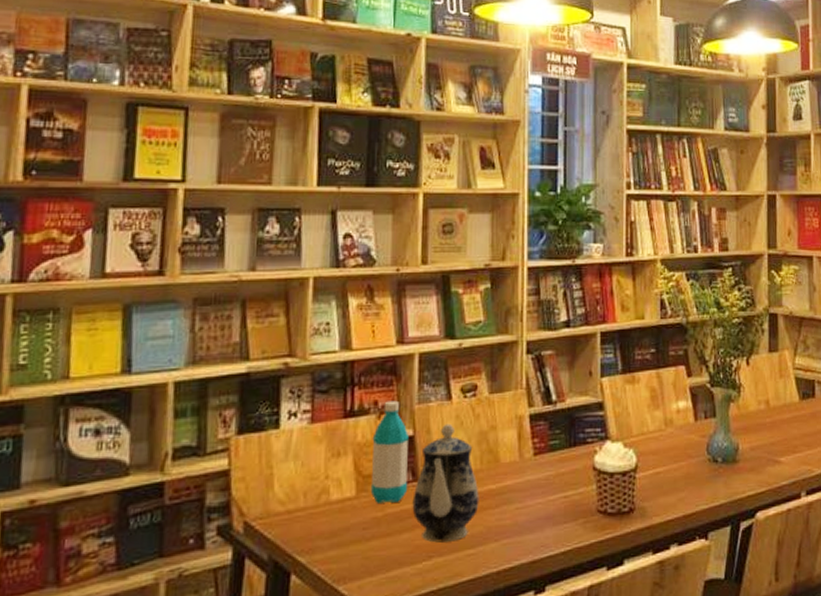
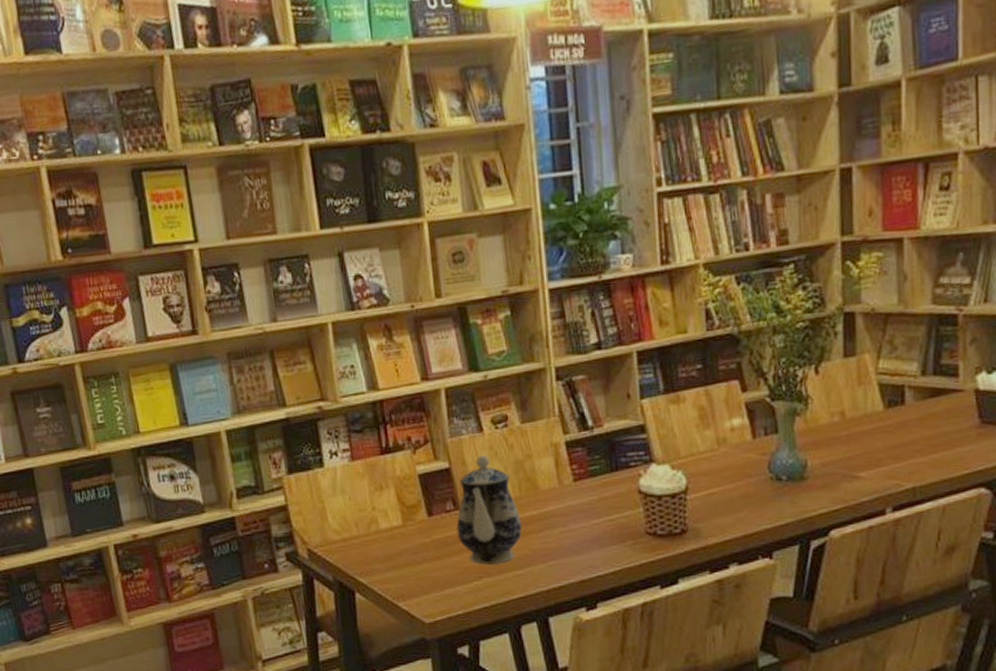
water bottle: present [370,400,410,503] -> none [410,435,451,531]

